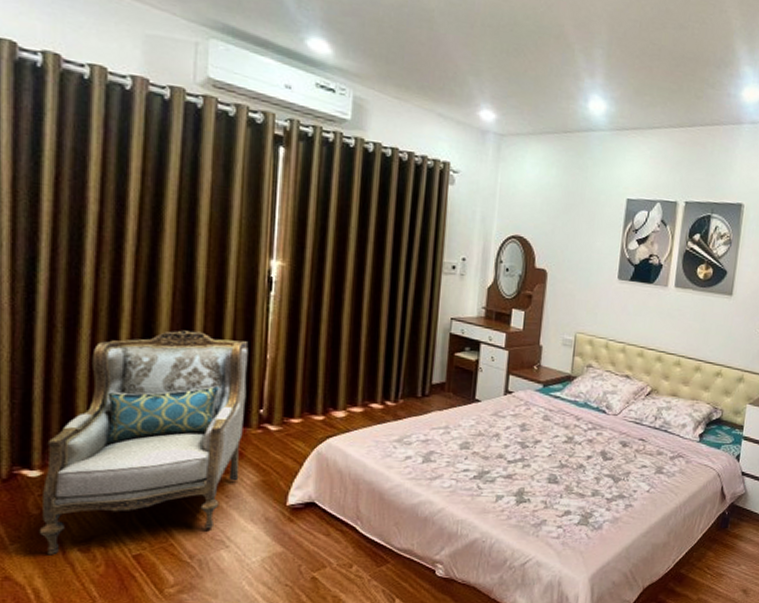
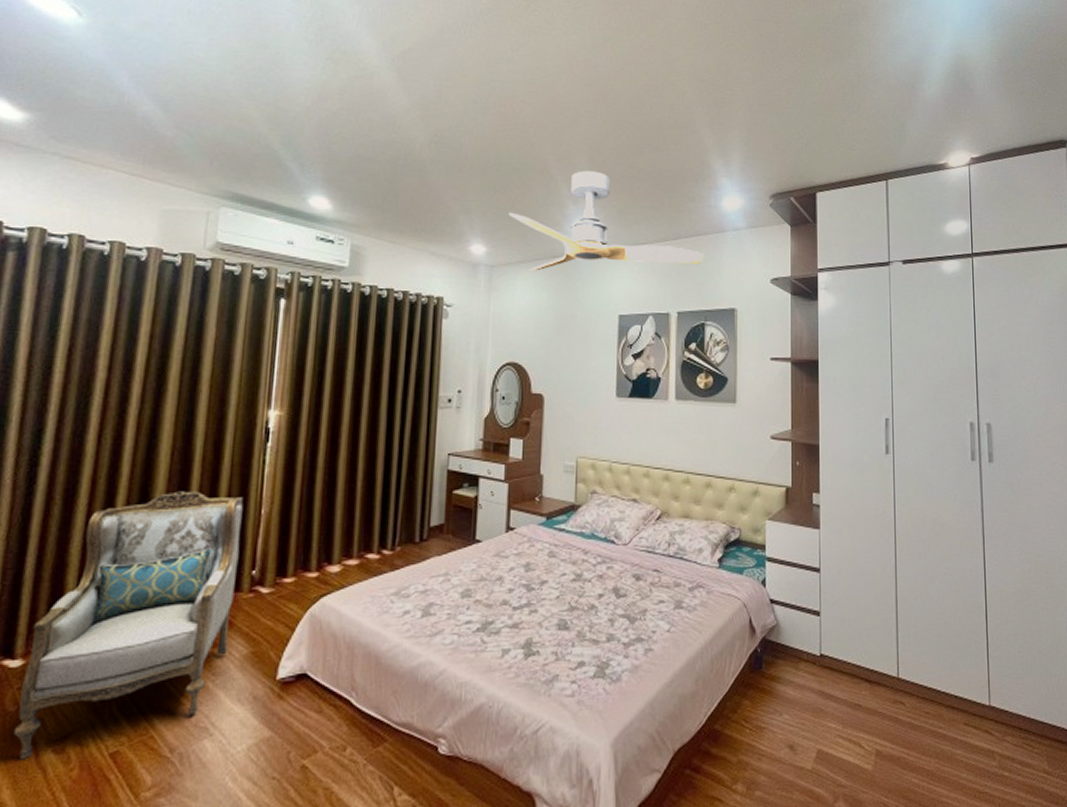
ceiling fan: none [521,41,718,155] -> present [509,170,704,271]

